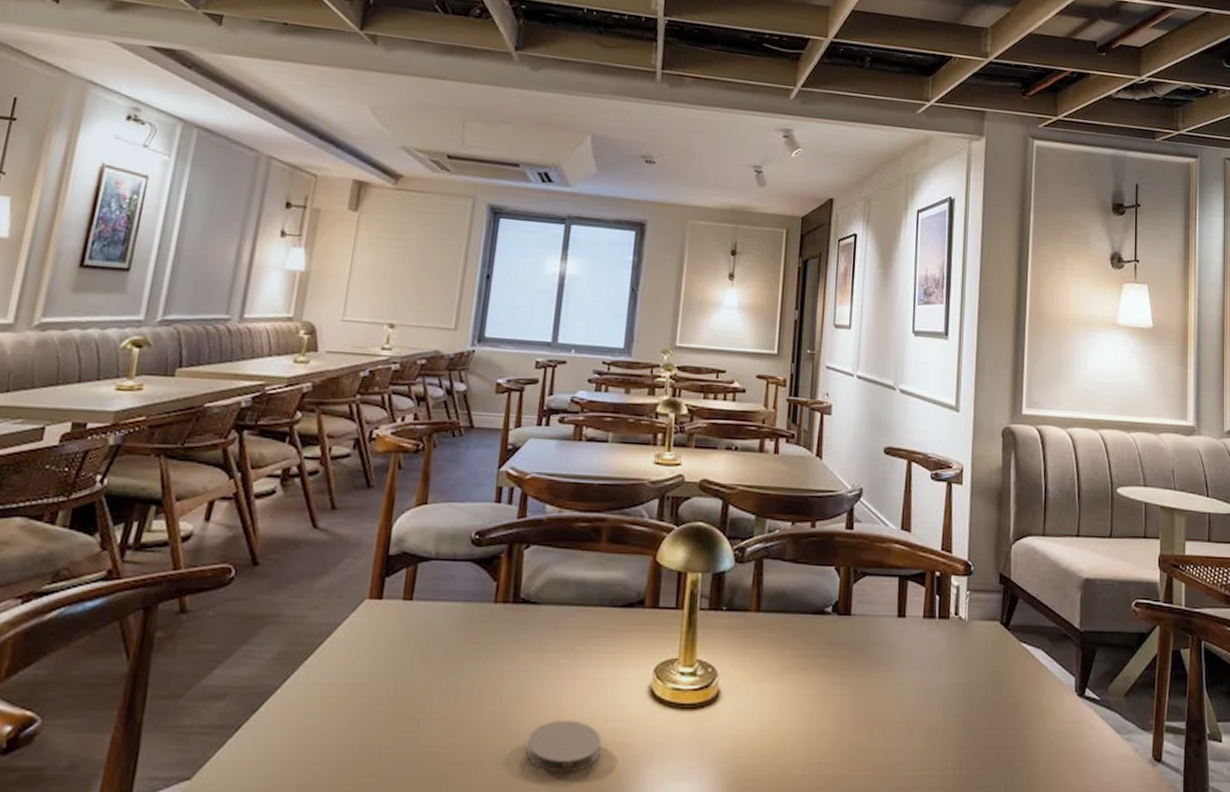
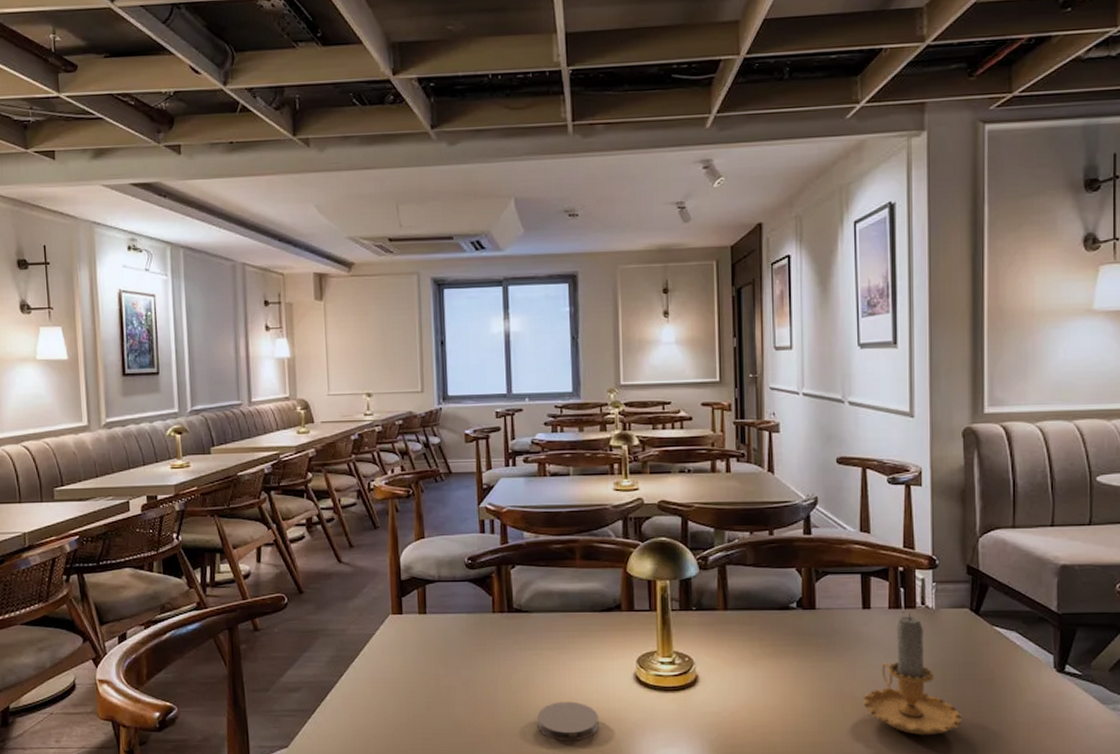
candle: none [891,624,987,767] -> present [863,613,961,735]

